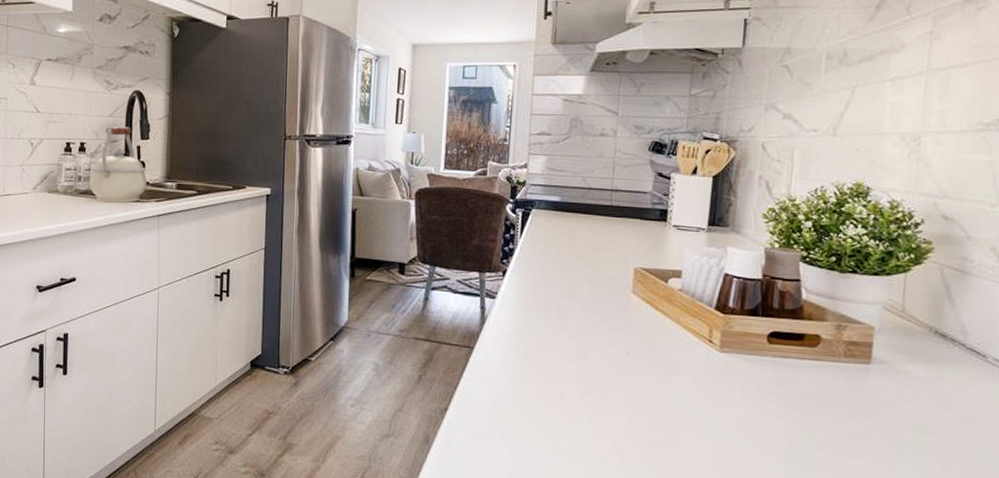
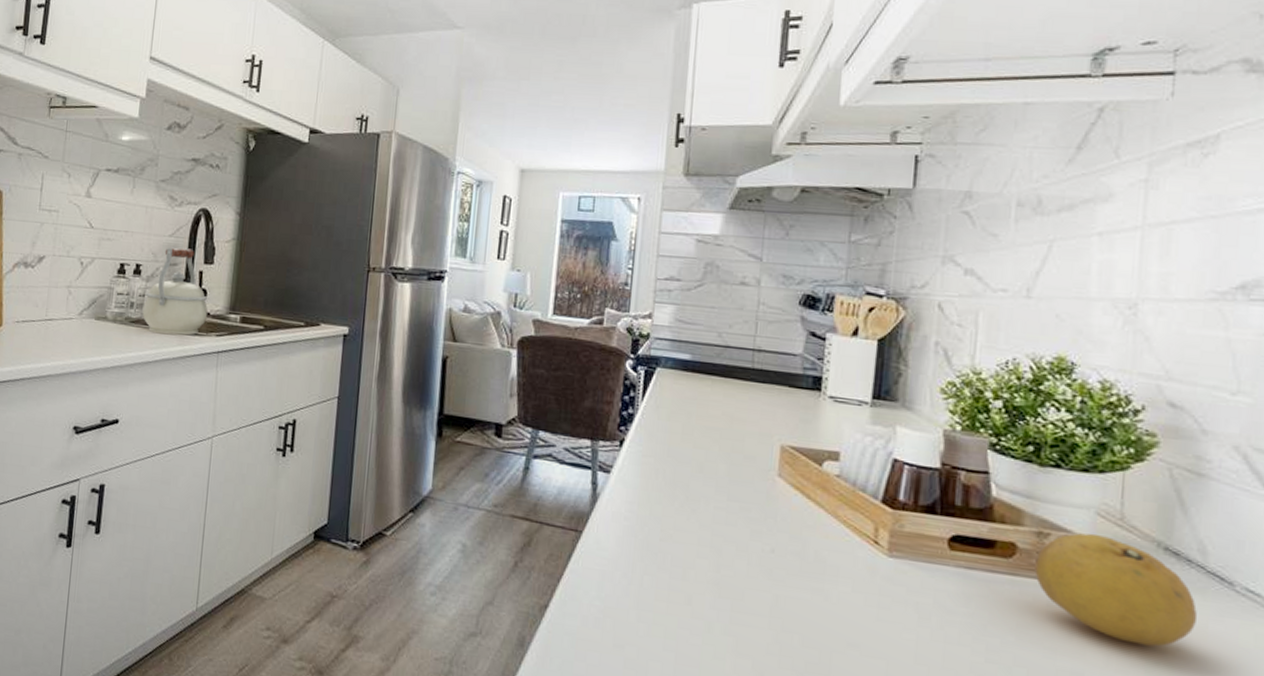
fruit: none [834,323,958,409] -> present [1035,533,1197,647]

